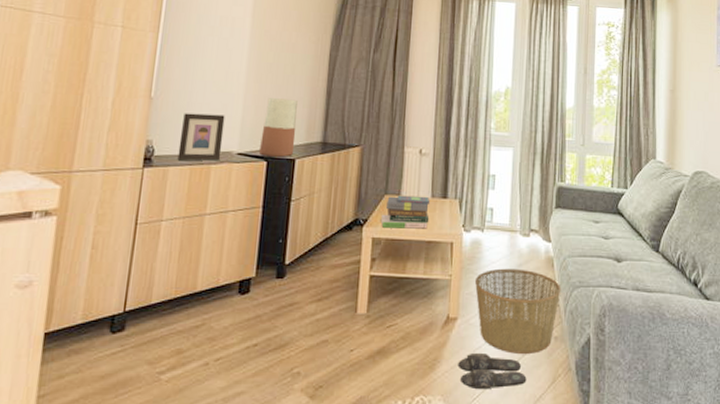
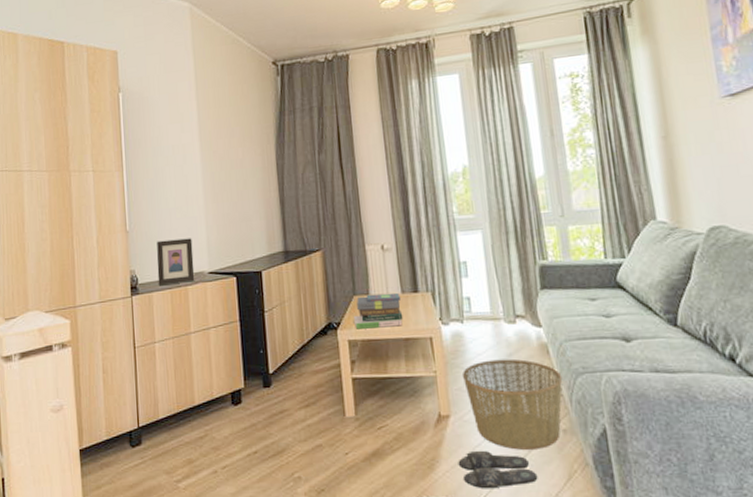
vase: present [259,98,297,157] -> none [226,213,258,272]

